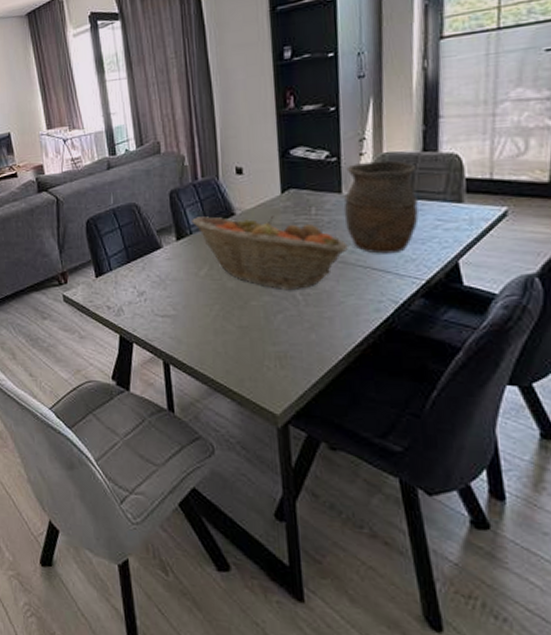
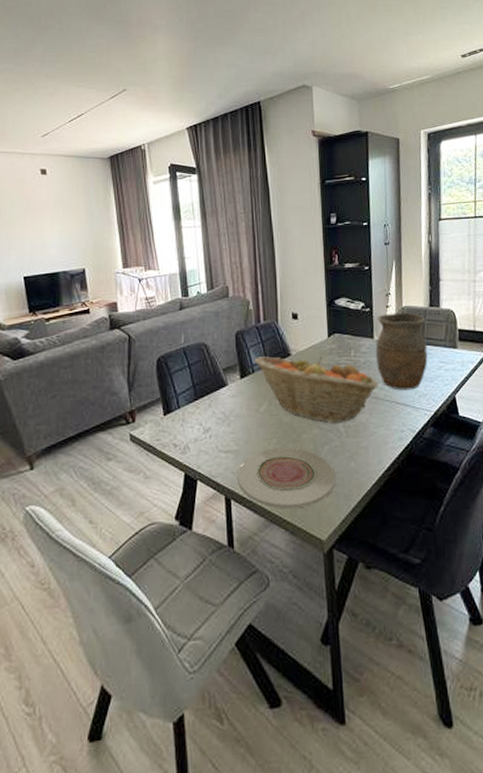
plate: none [176,315,291,379] -> present [237,447,335,509]

